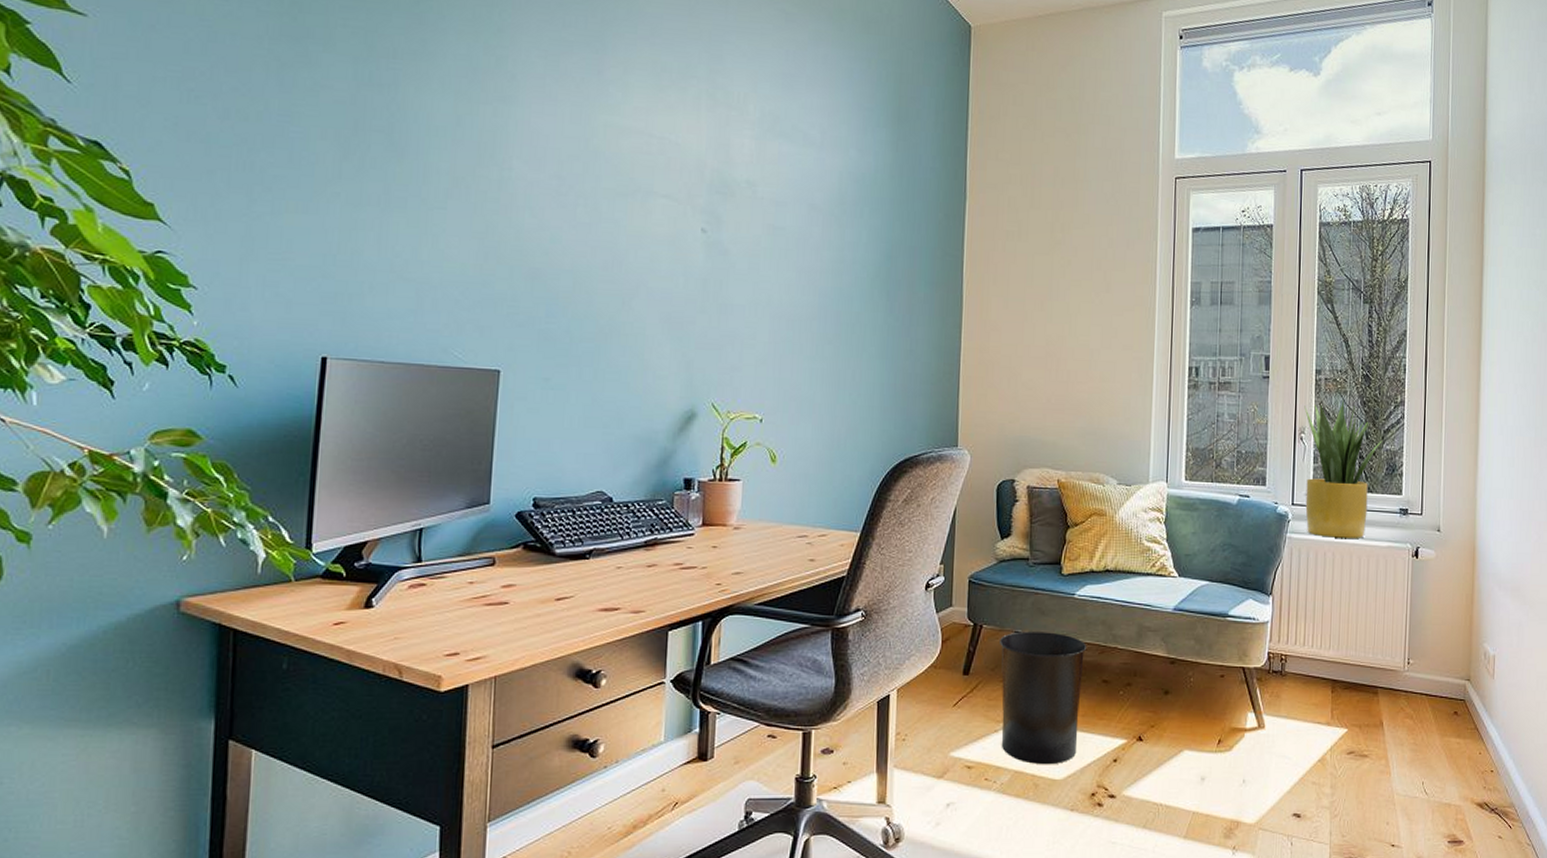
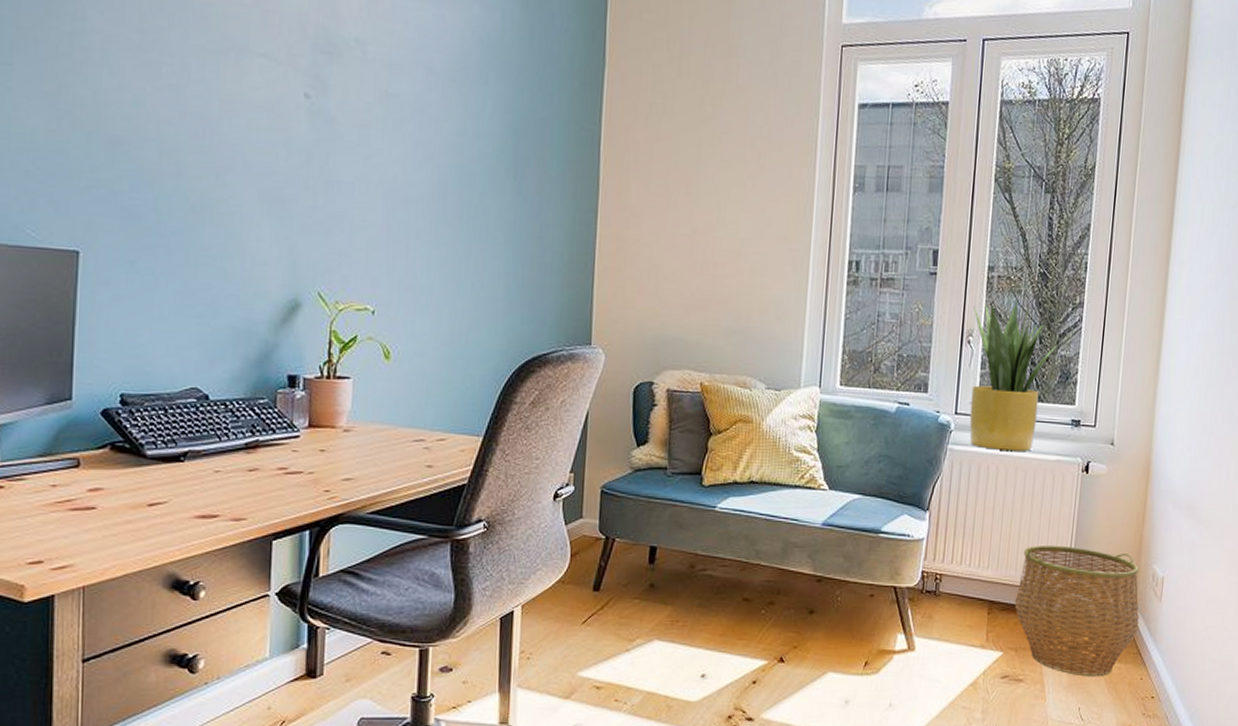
waste bin: present [1000,631,1086,765] -> none [633,546,727,686]
basket: none [1356,626,1475,752] -> present [1014,544,1140,677]

